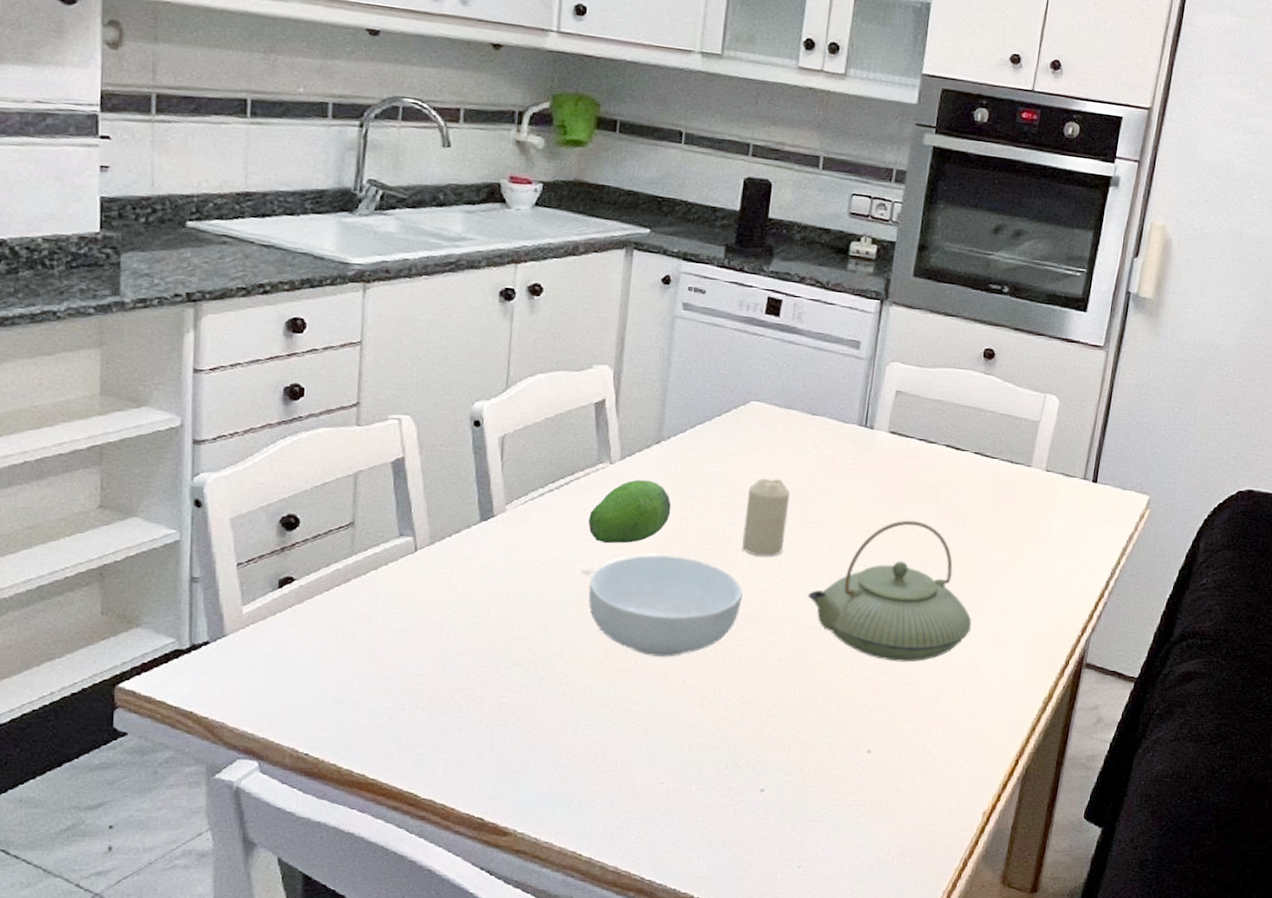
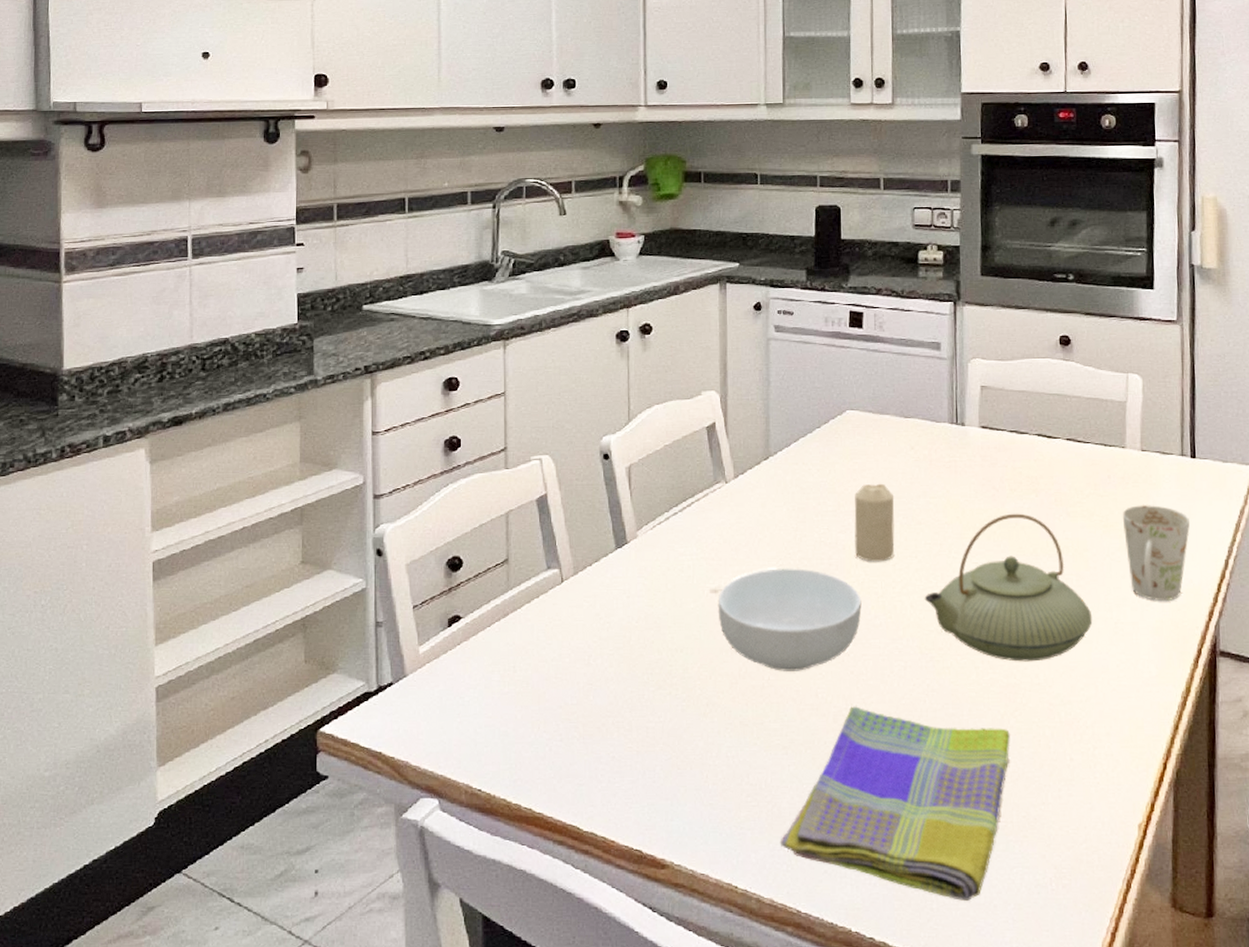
fruit: present [588,480,672,544] -> none [711,496,785,561]
dish towel: none [630,693,875,873] -> present [780,706,1010,901]
mug: none [1014,522,1080,615] -> present [1122,504,1190,601]

